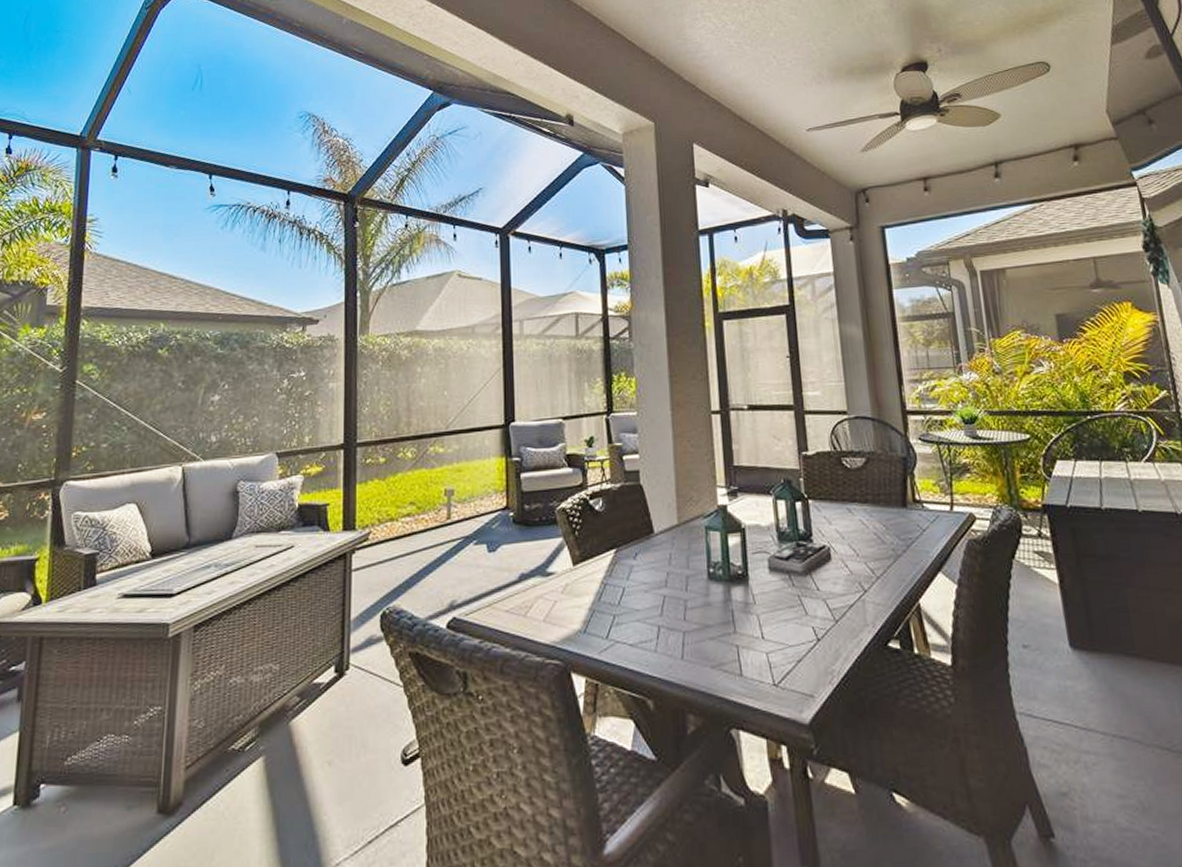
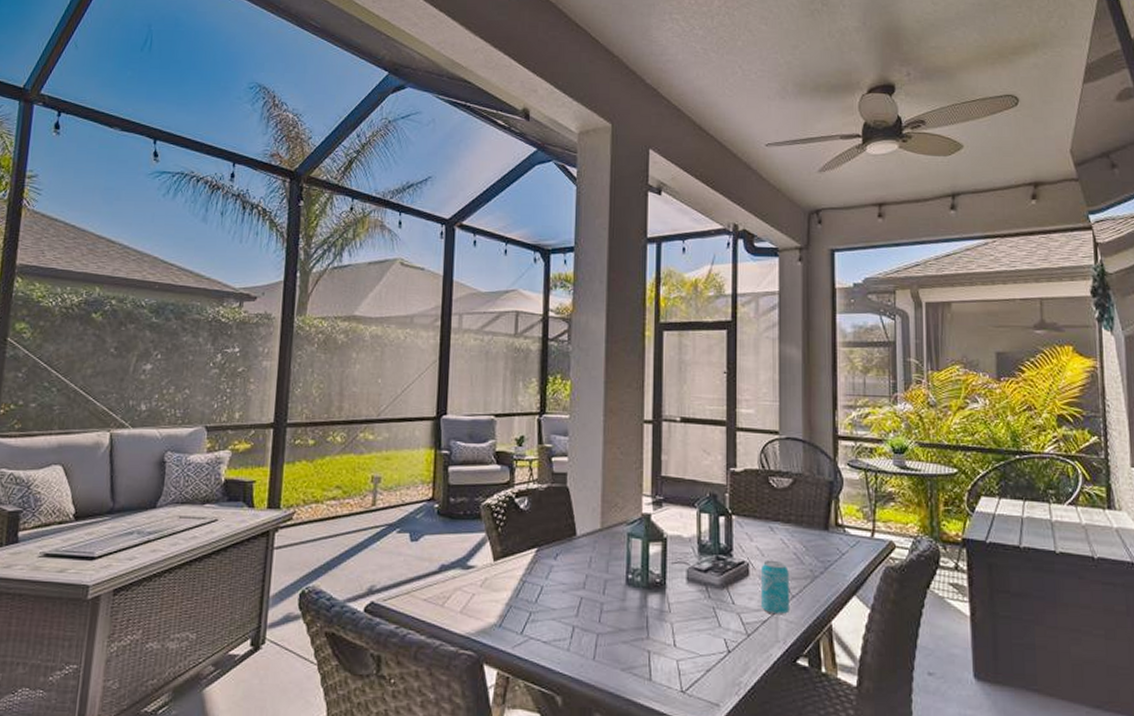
beverage can: none [842,542,876,598] -> present [760,560,790,615]

